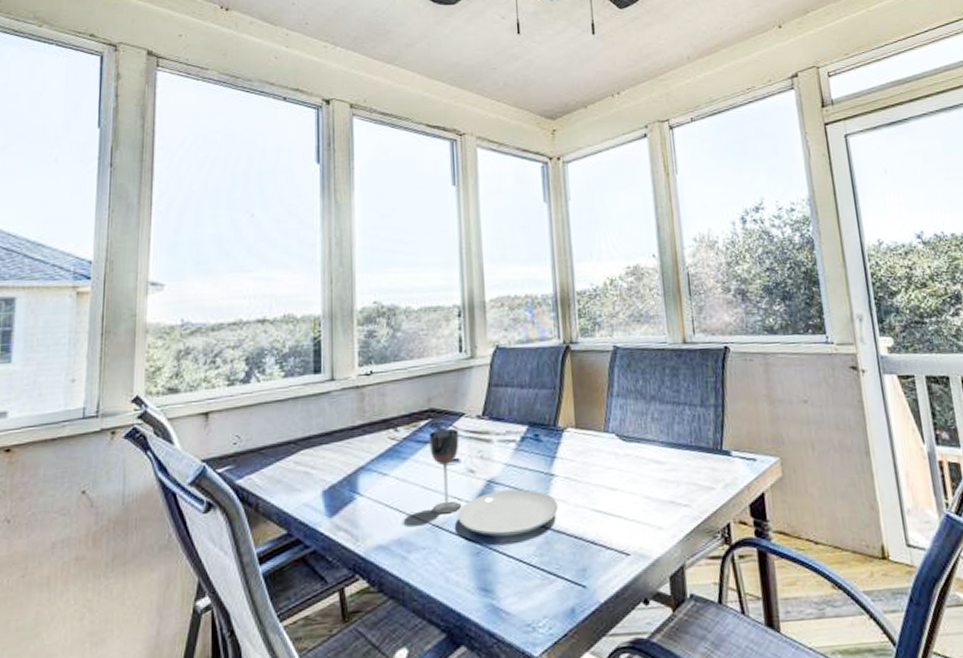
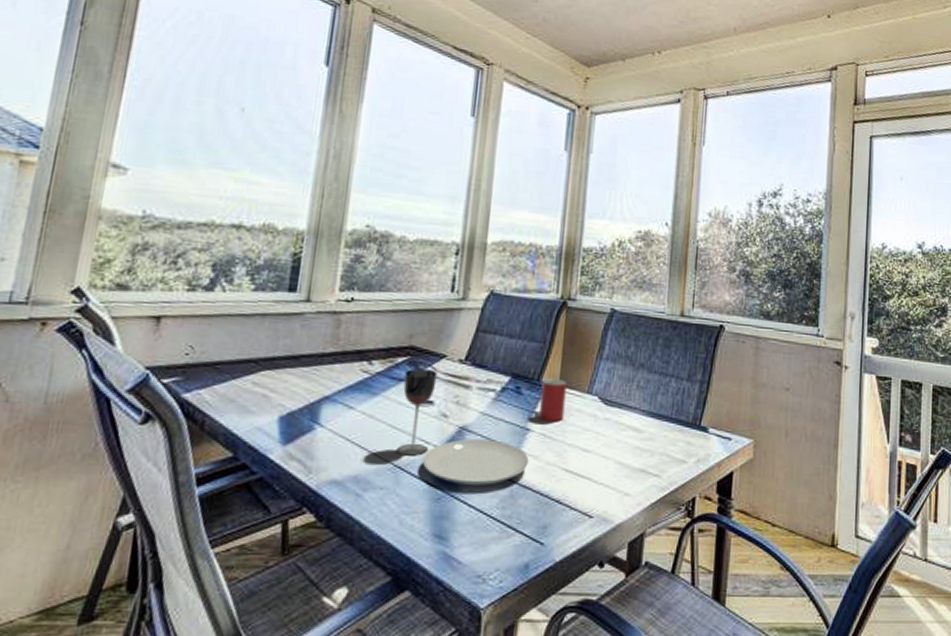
cup: none [559,421,585,465] -> present [539,378,567,422]

